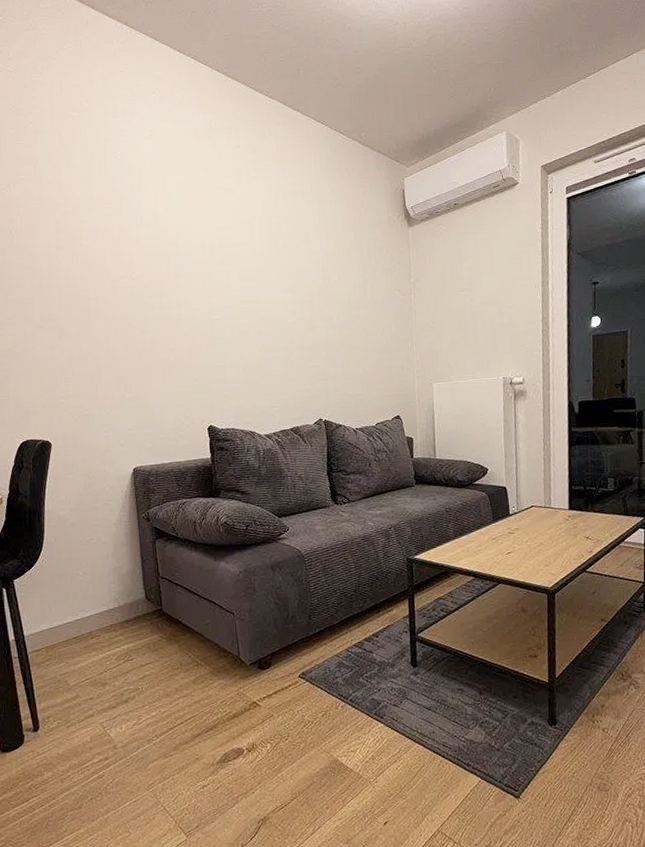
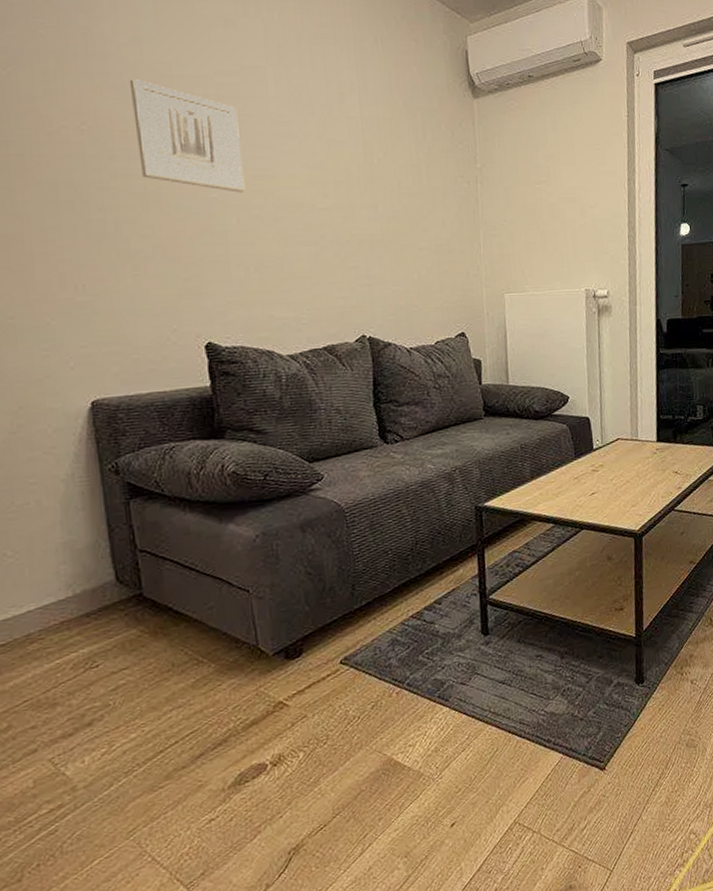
wall art: none [163,239,238,315] -> present [129,79,246,193]

